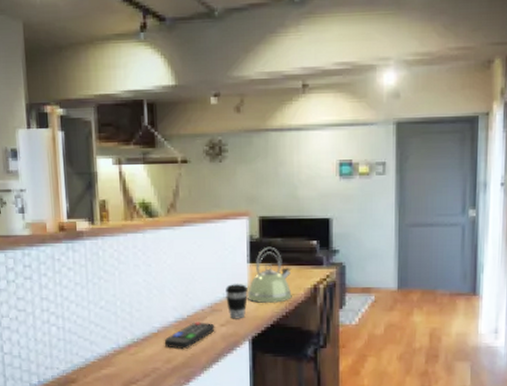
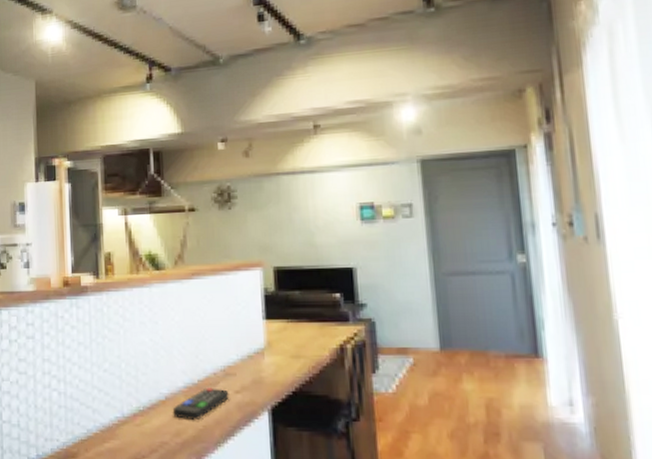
coffee cup: present [225,284,248,319] -> none [239,344,265,385]
kettle: present [246,246,292,304] -> none [263,300,316,367]

